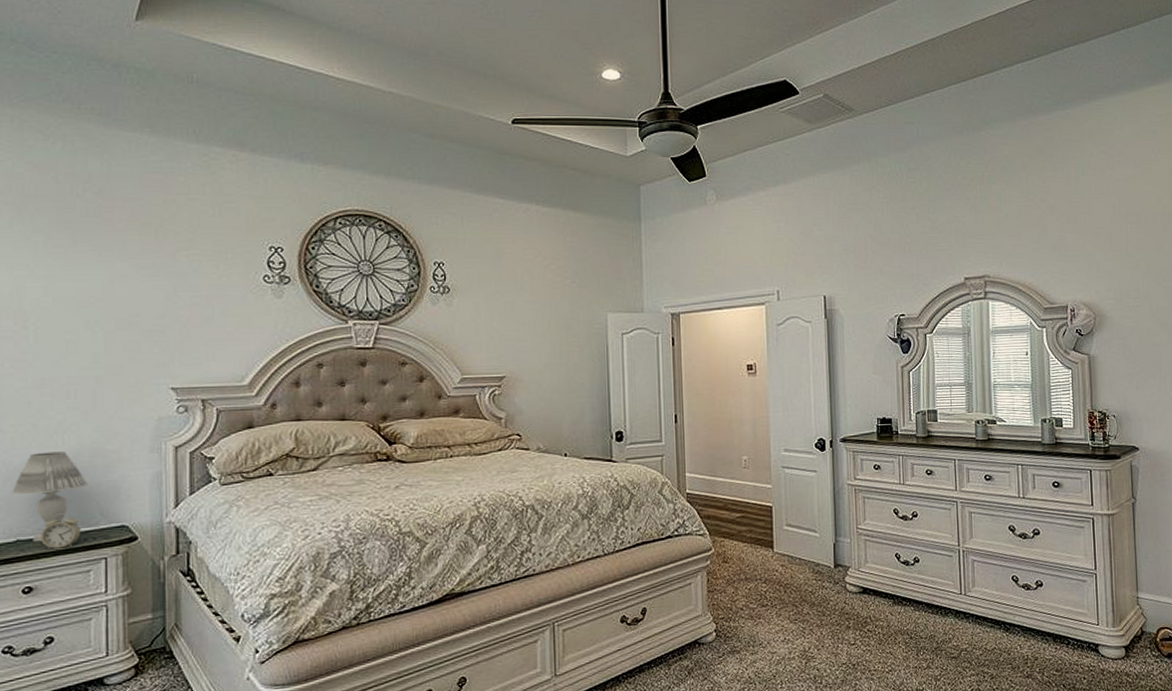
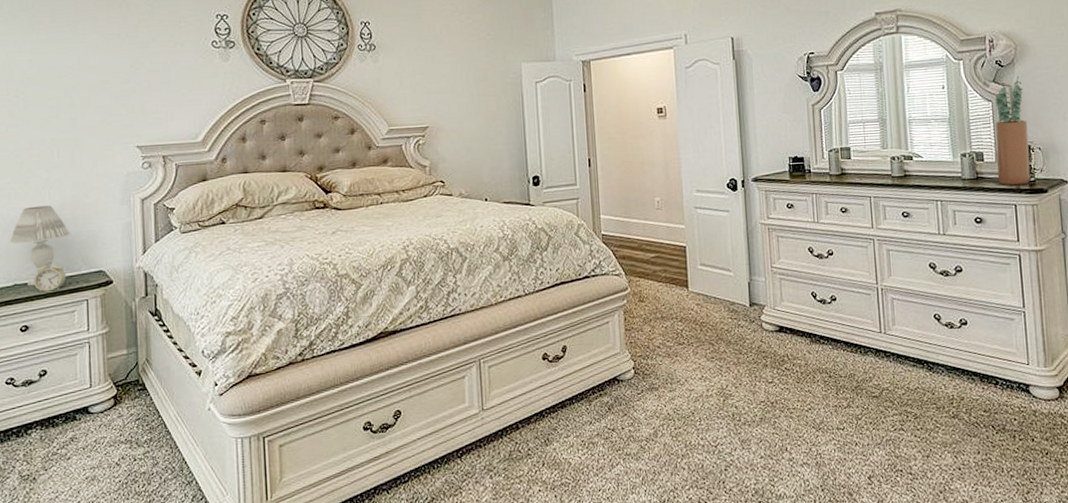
vase: none [1073,345,1105,452] -> present [994,75,1031,186]

